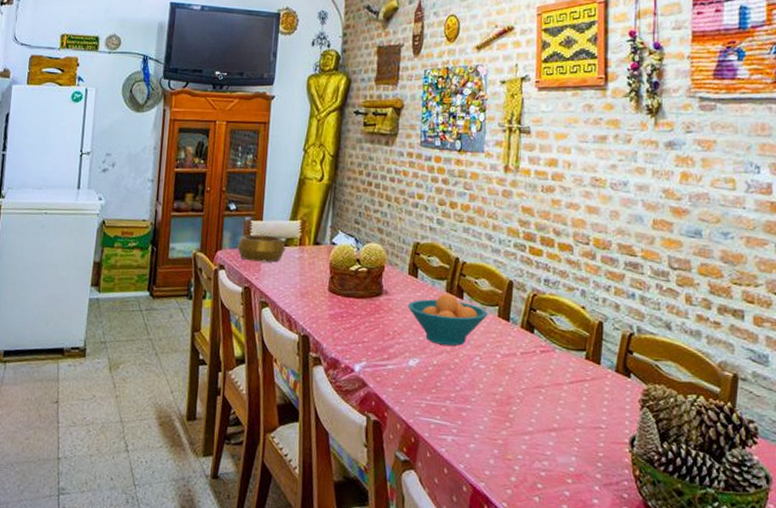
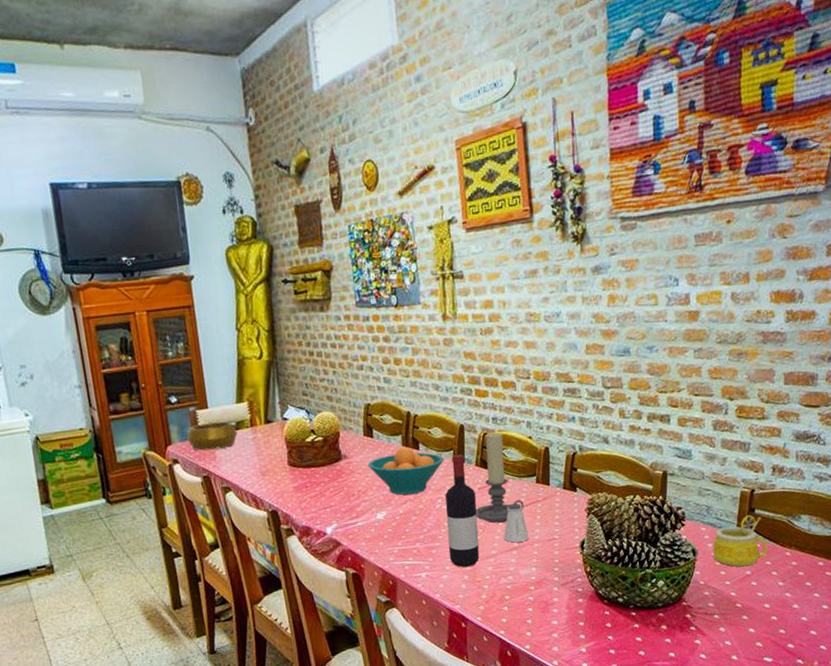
wine bottle: none [481,311,518,441] -> present [445,454,480,568]
candle holder: none [514,295,569,397] -> present [475,432,524,523]
saltshaker: none [542,376,571,424] -> present [503,503,529,543]

